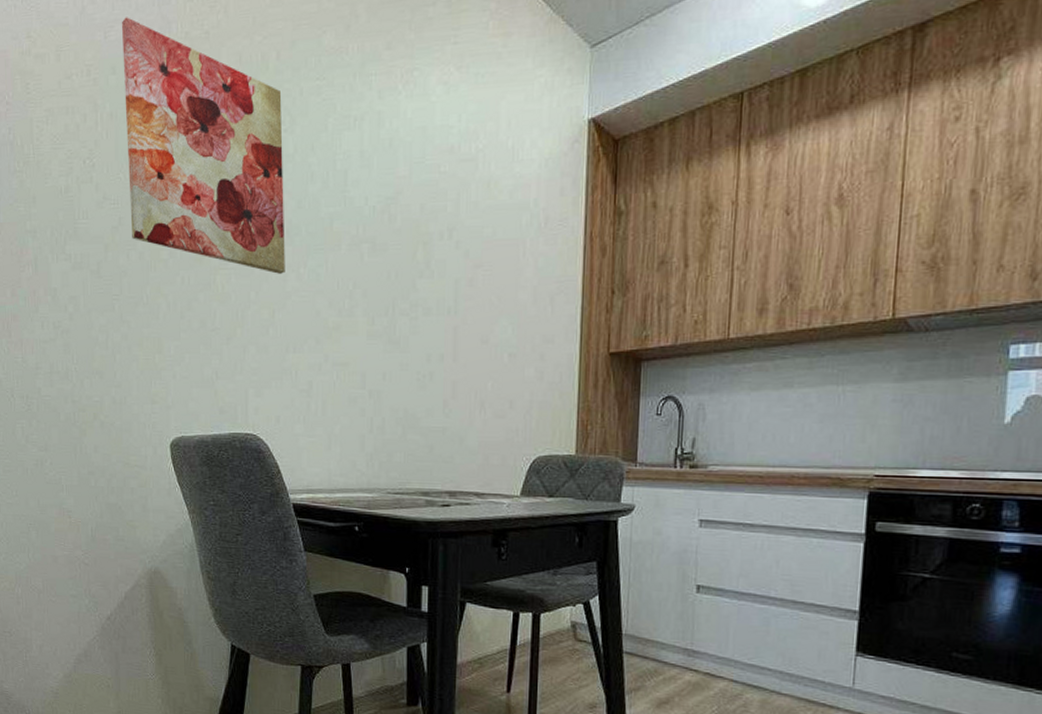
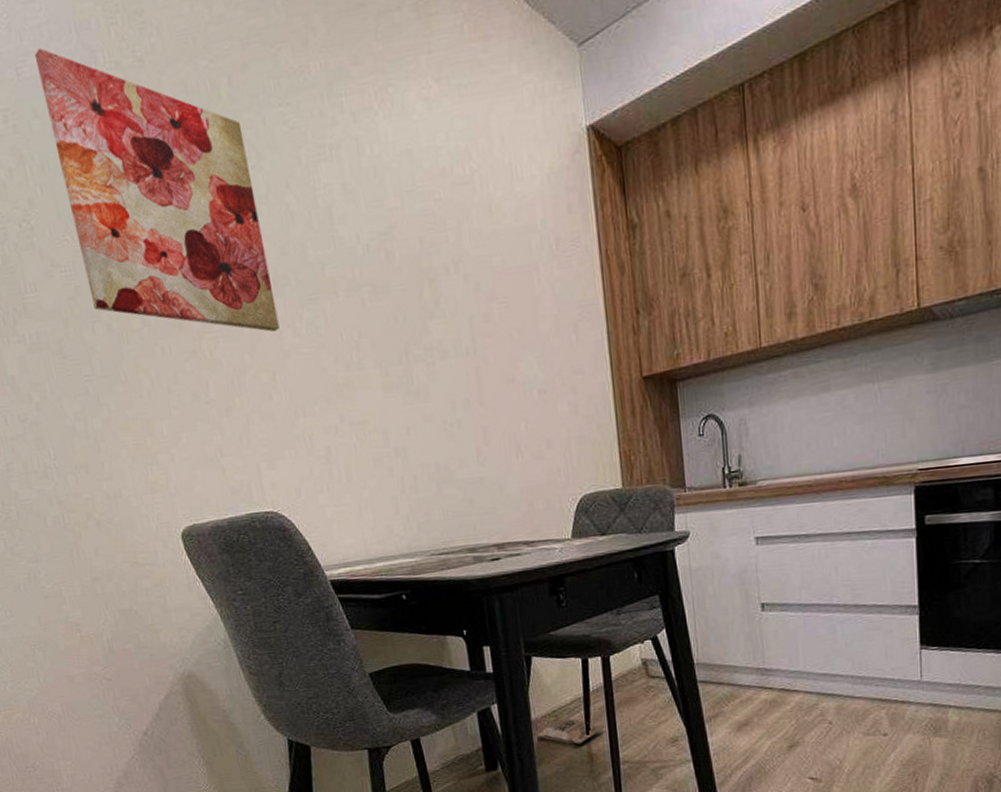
bag: none [457,666,528,695] -> present [533,718,606,745]

